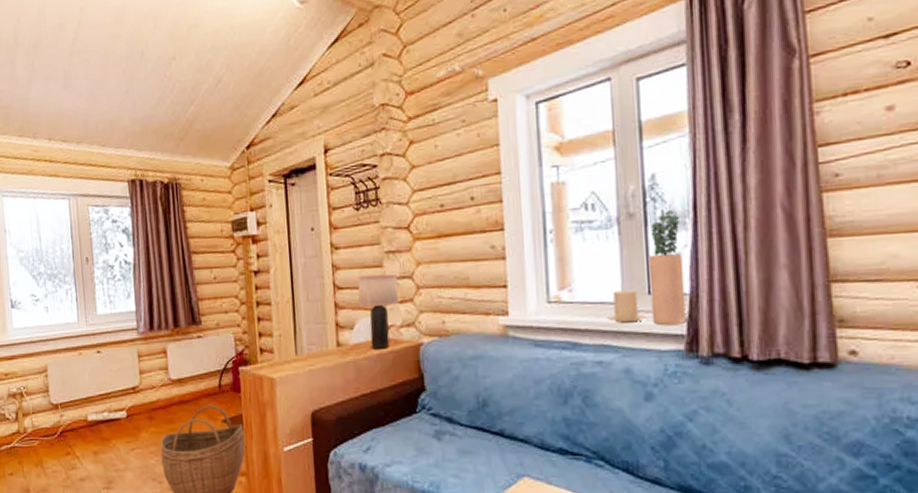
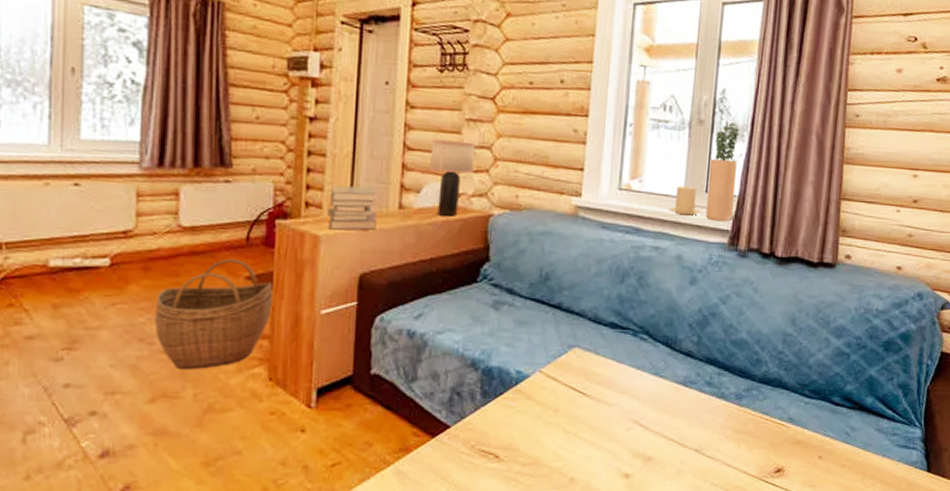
books: none [278,329,320,372] -> present [327,185,377,231]

